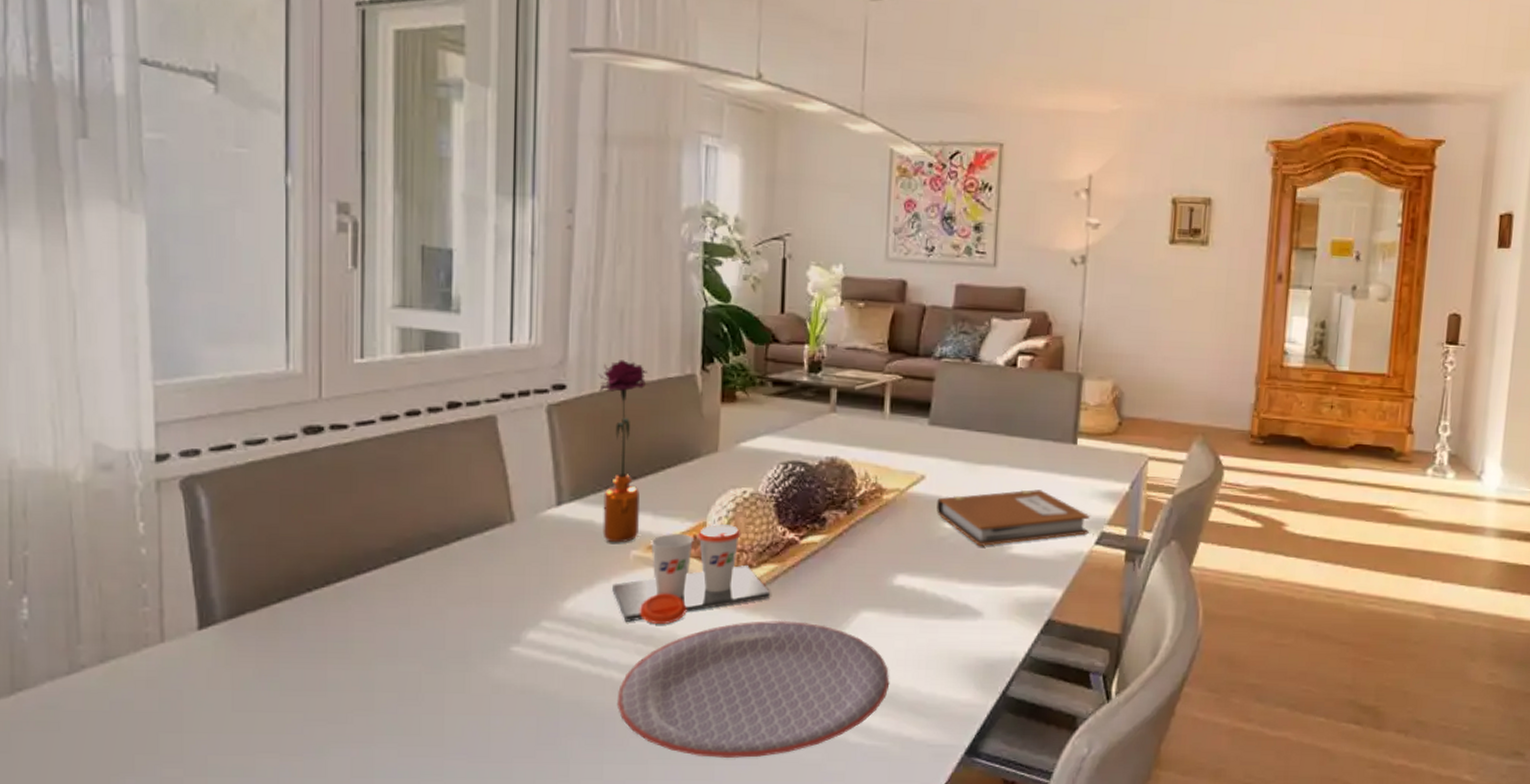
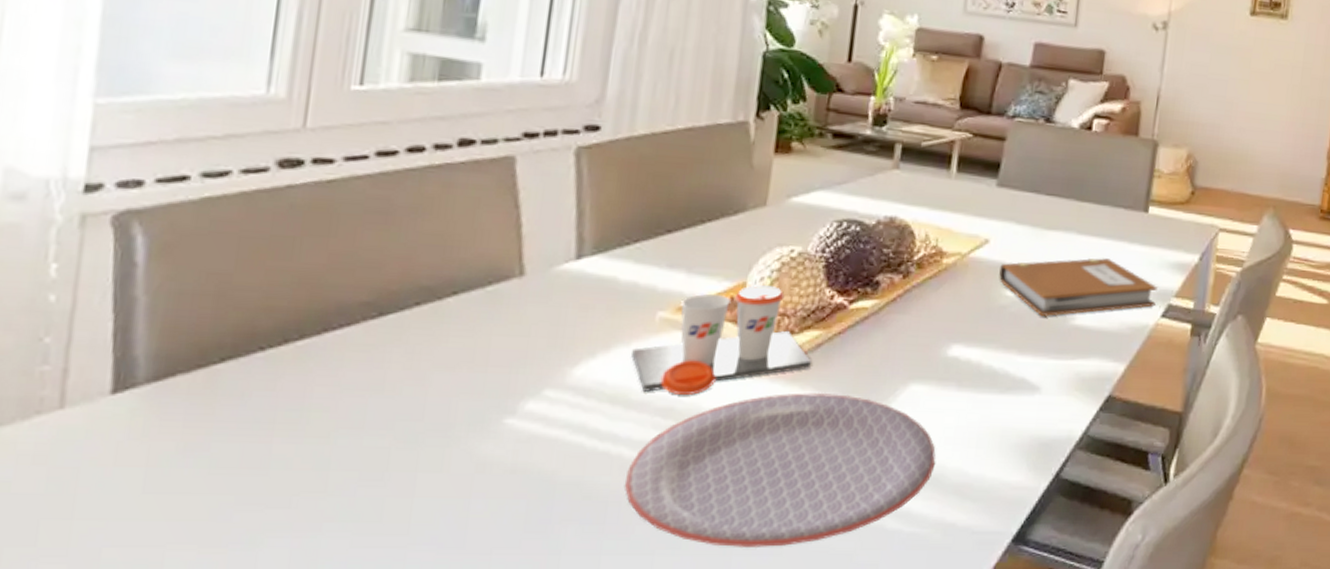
flower: present [598,360,647,543] -> none [626,102,695,303]

